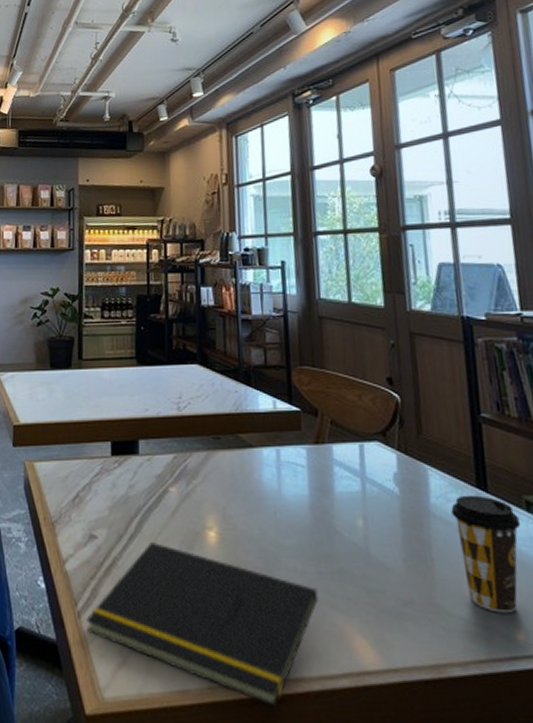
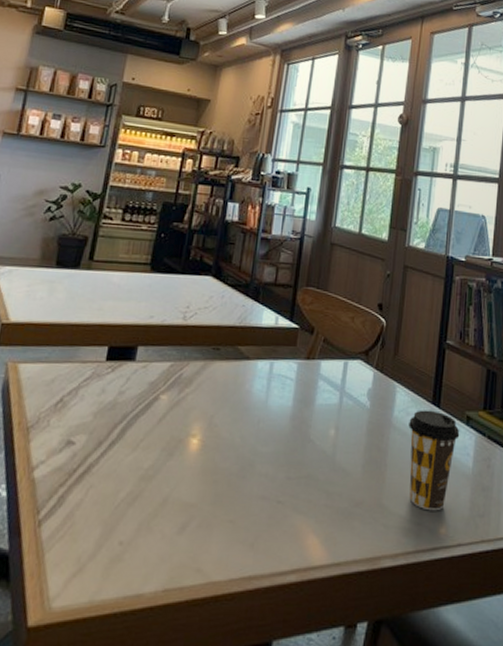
notepad: present [86,542,319,707] -> none [45,449,284,605]

